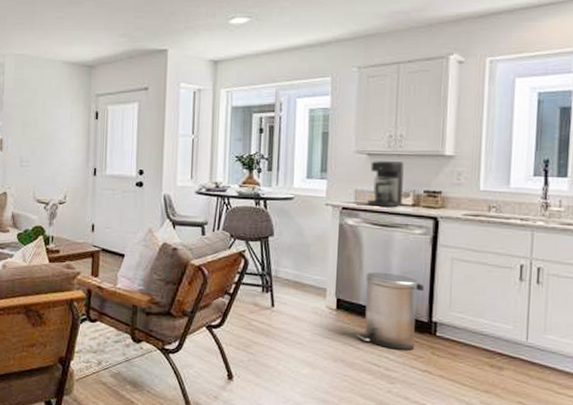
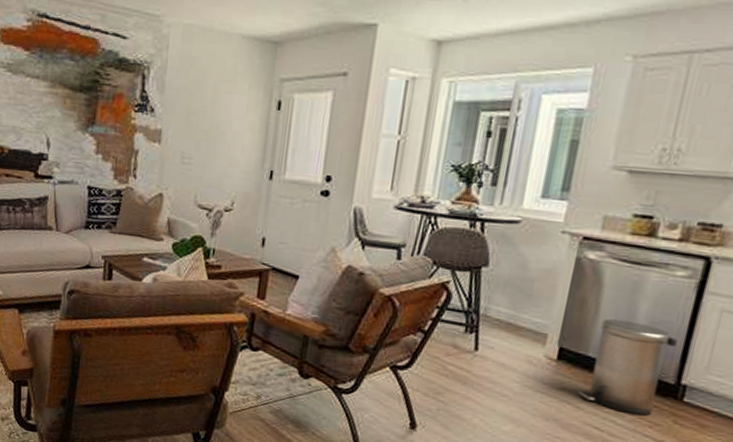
coffee maker: present [367,161,404,208] -> none [618,180,677,241]

